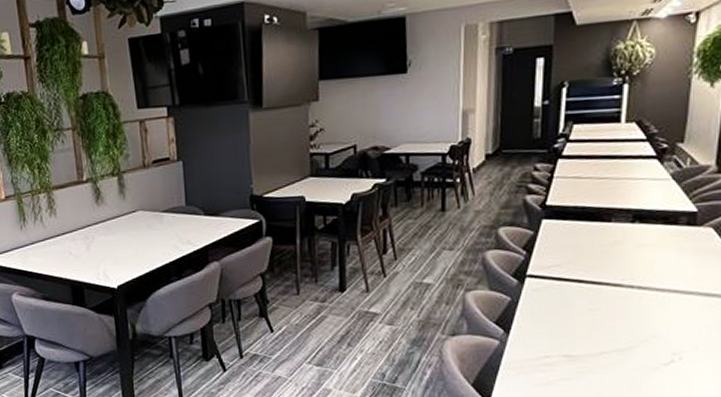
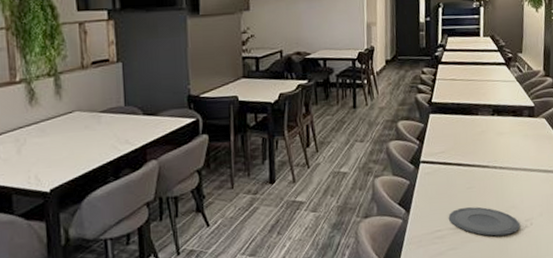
plate: none [561,333,664,370] -> present [448,207,521,237]

